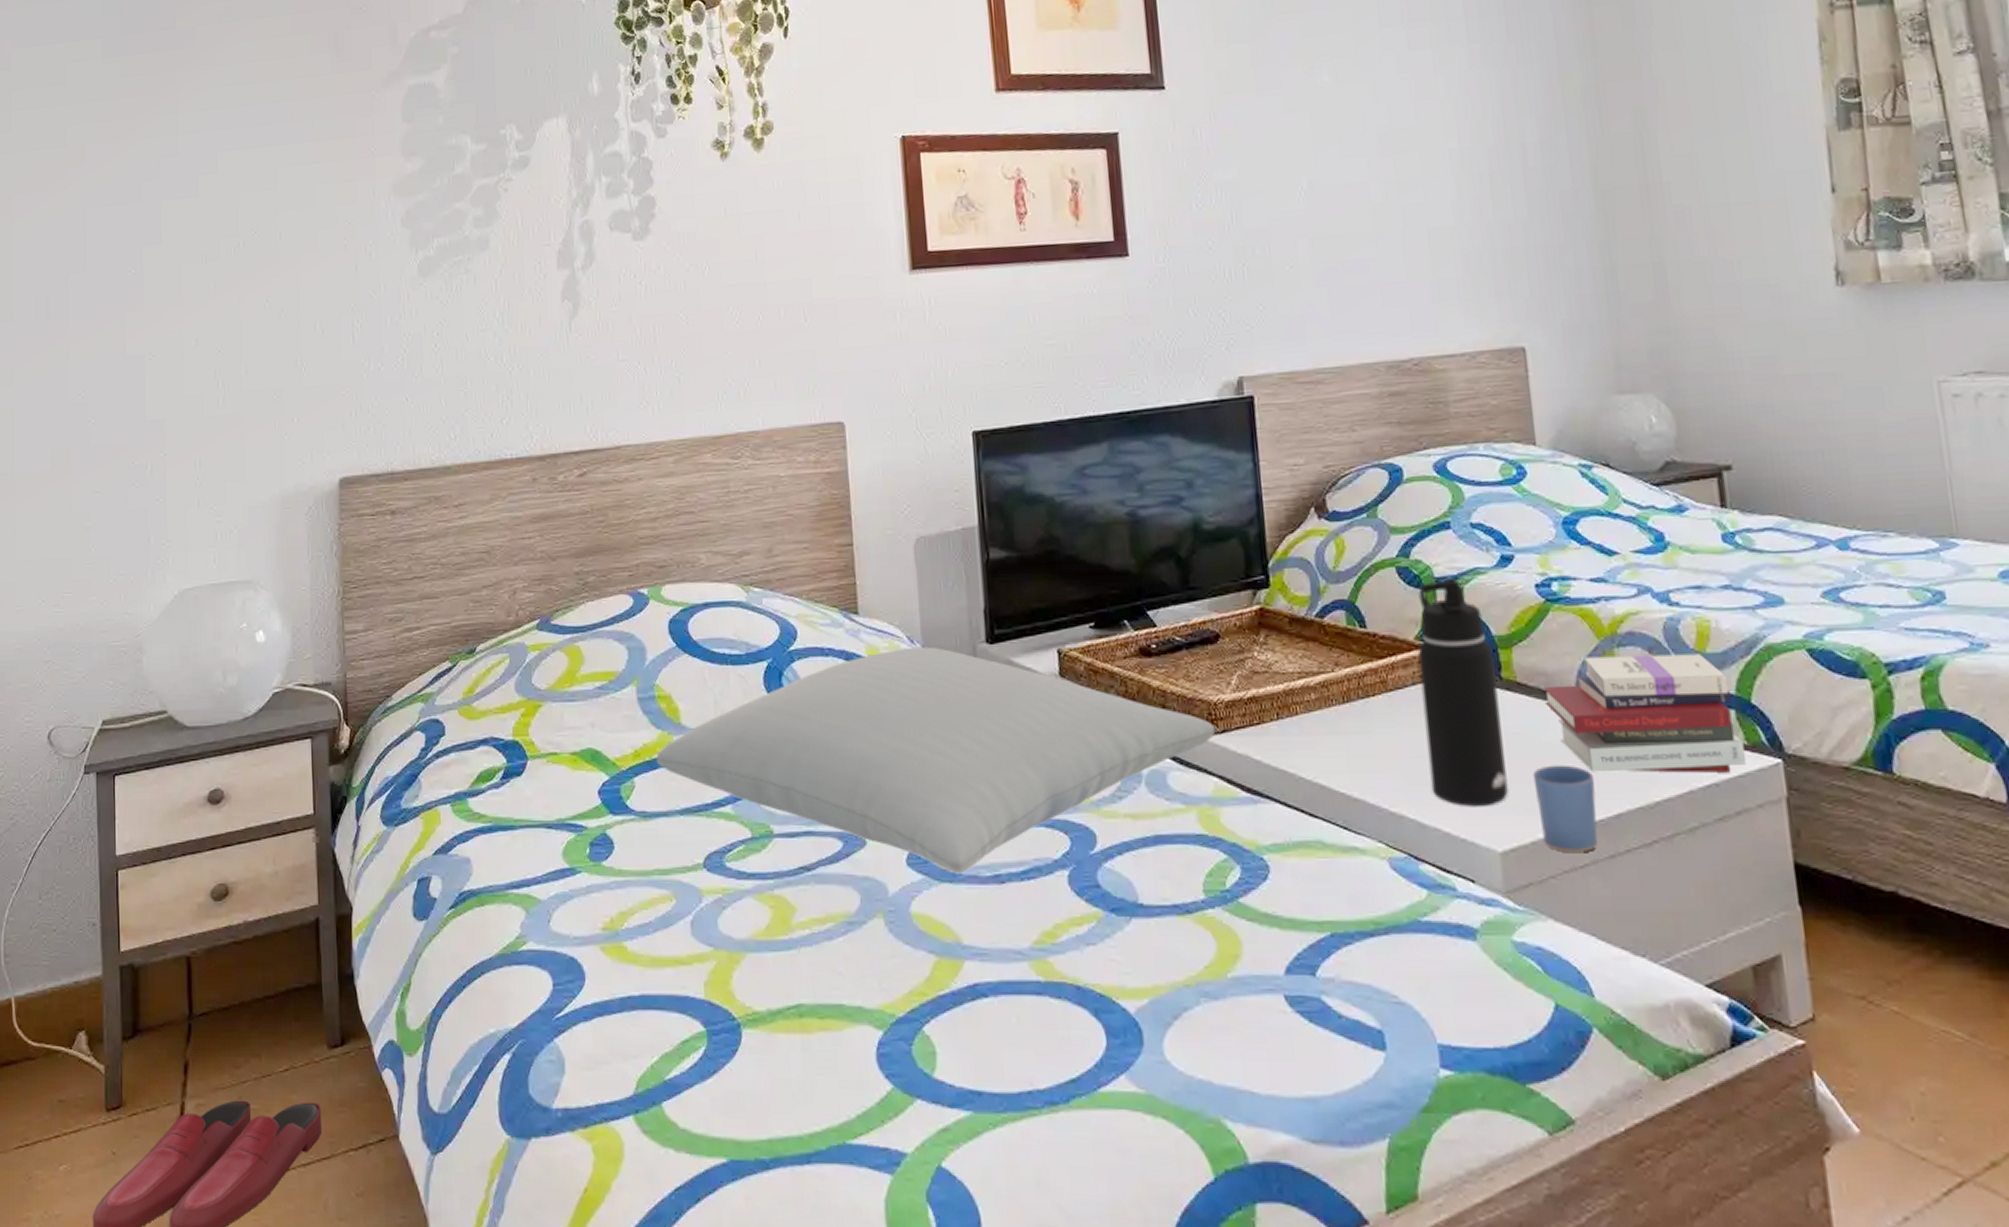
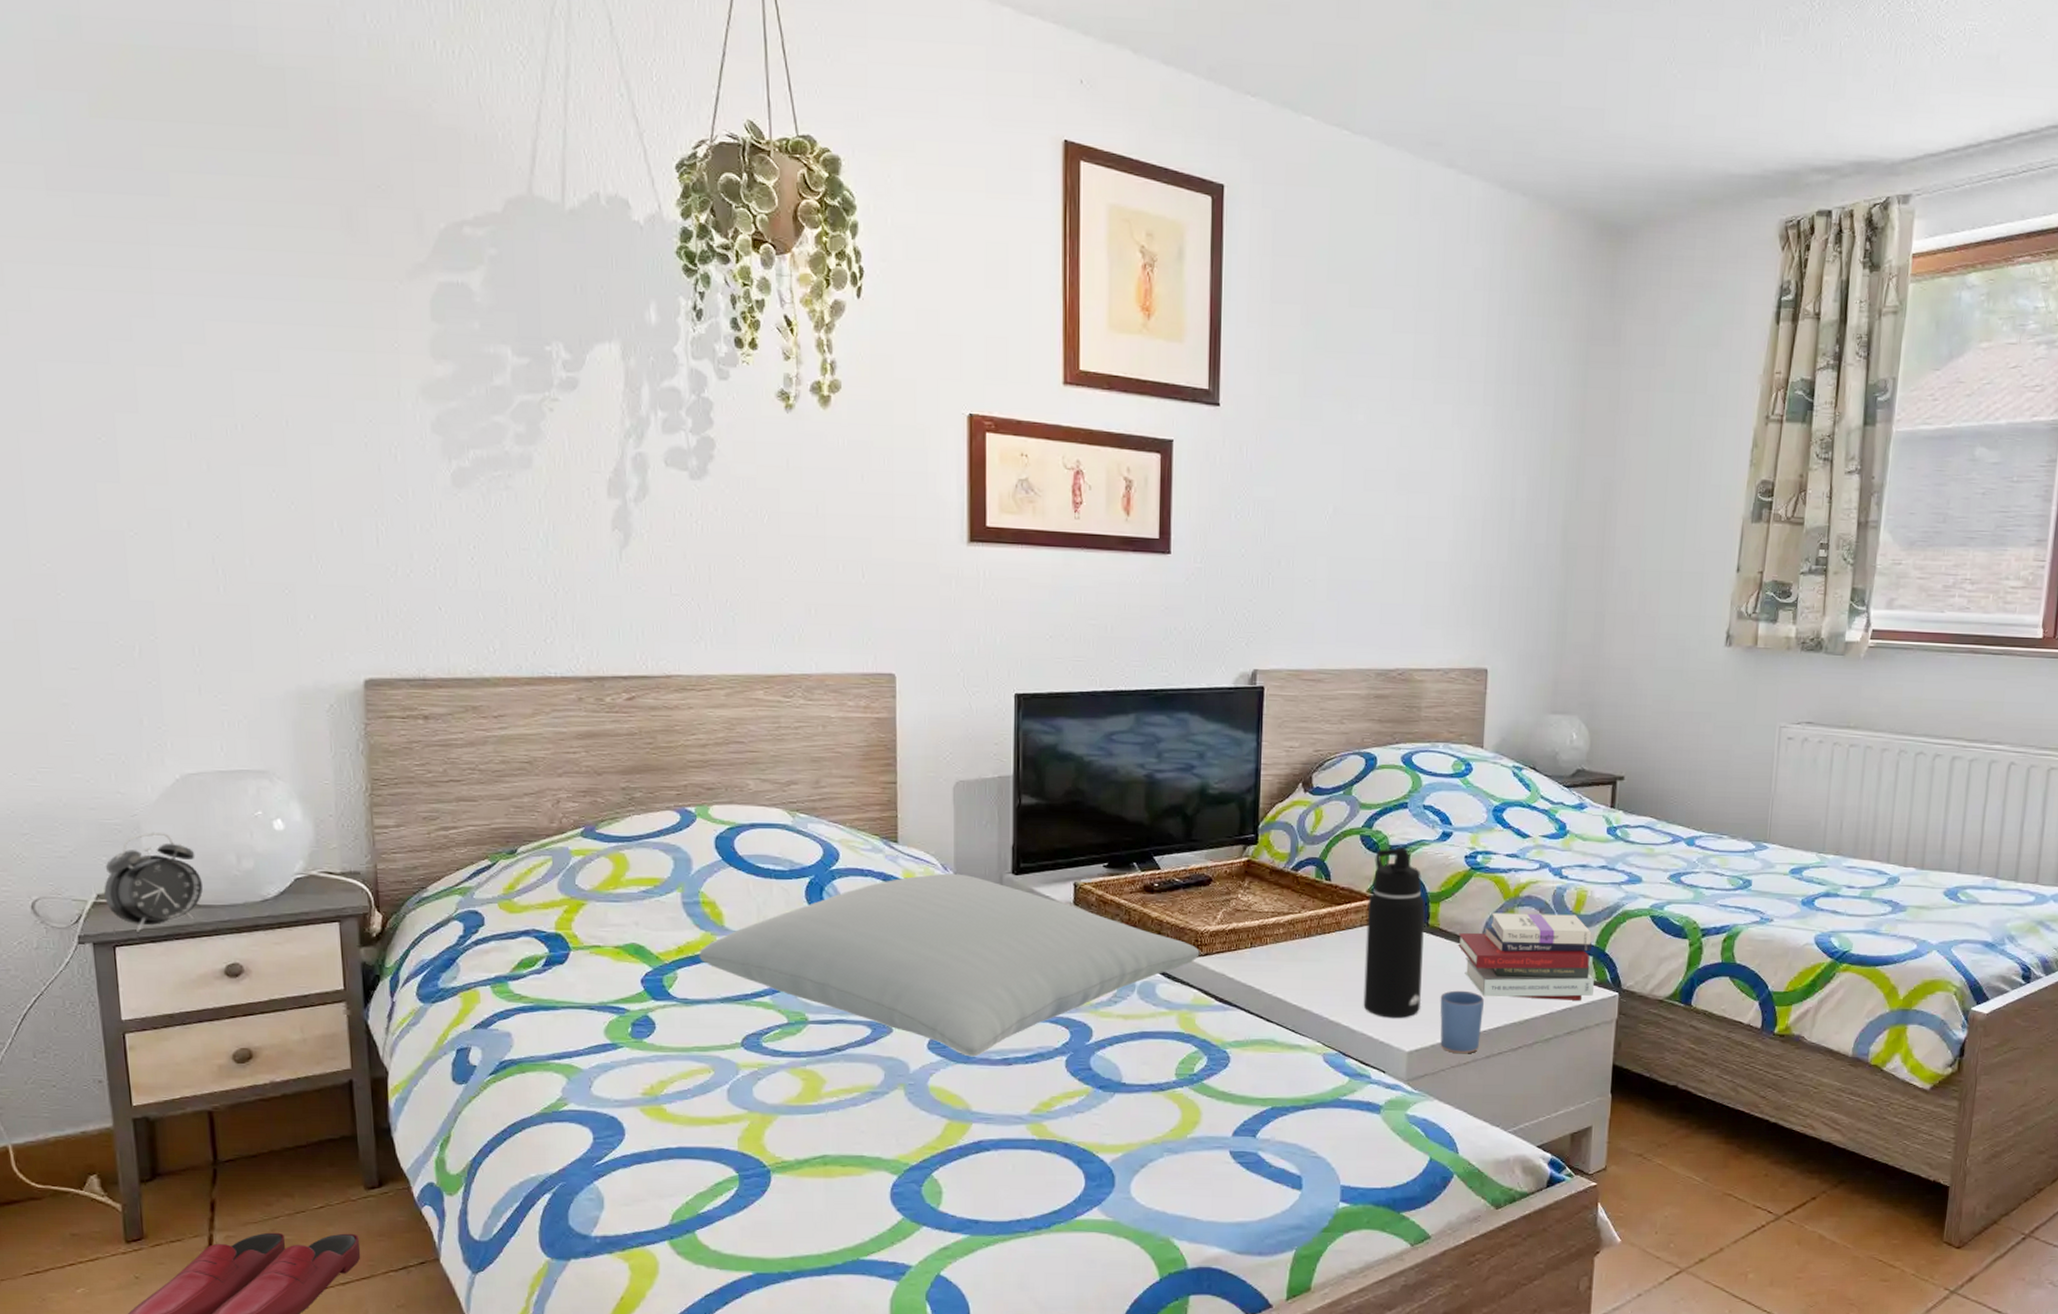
alarm clock: none [109,652,192,759] -> present [104,832,203,932]

